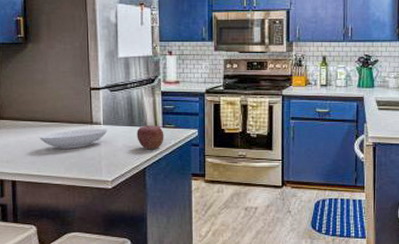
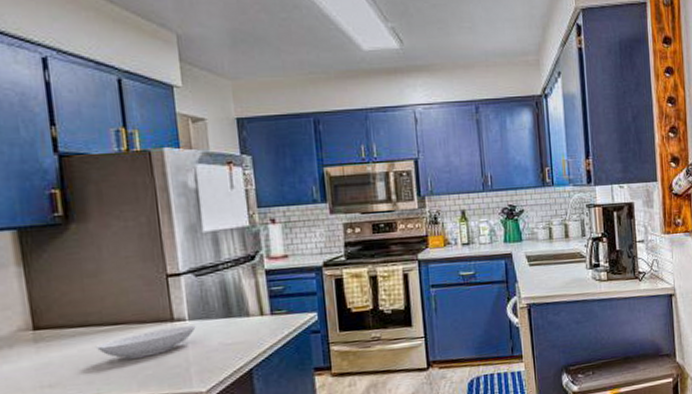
apple: present [137,125,164,149] -> none [236,313,274,345]

